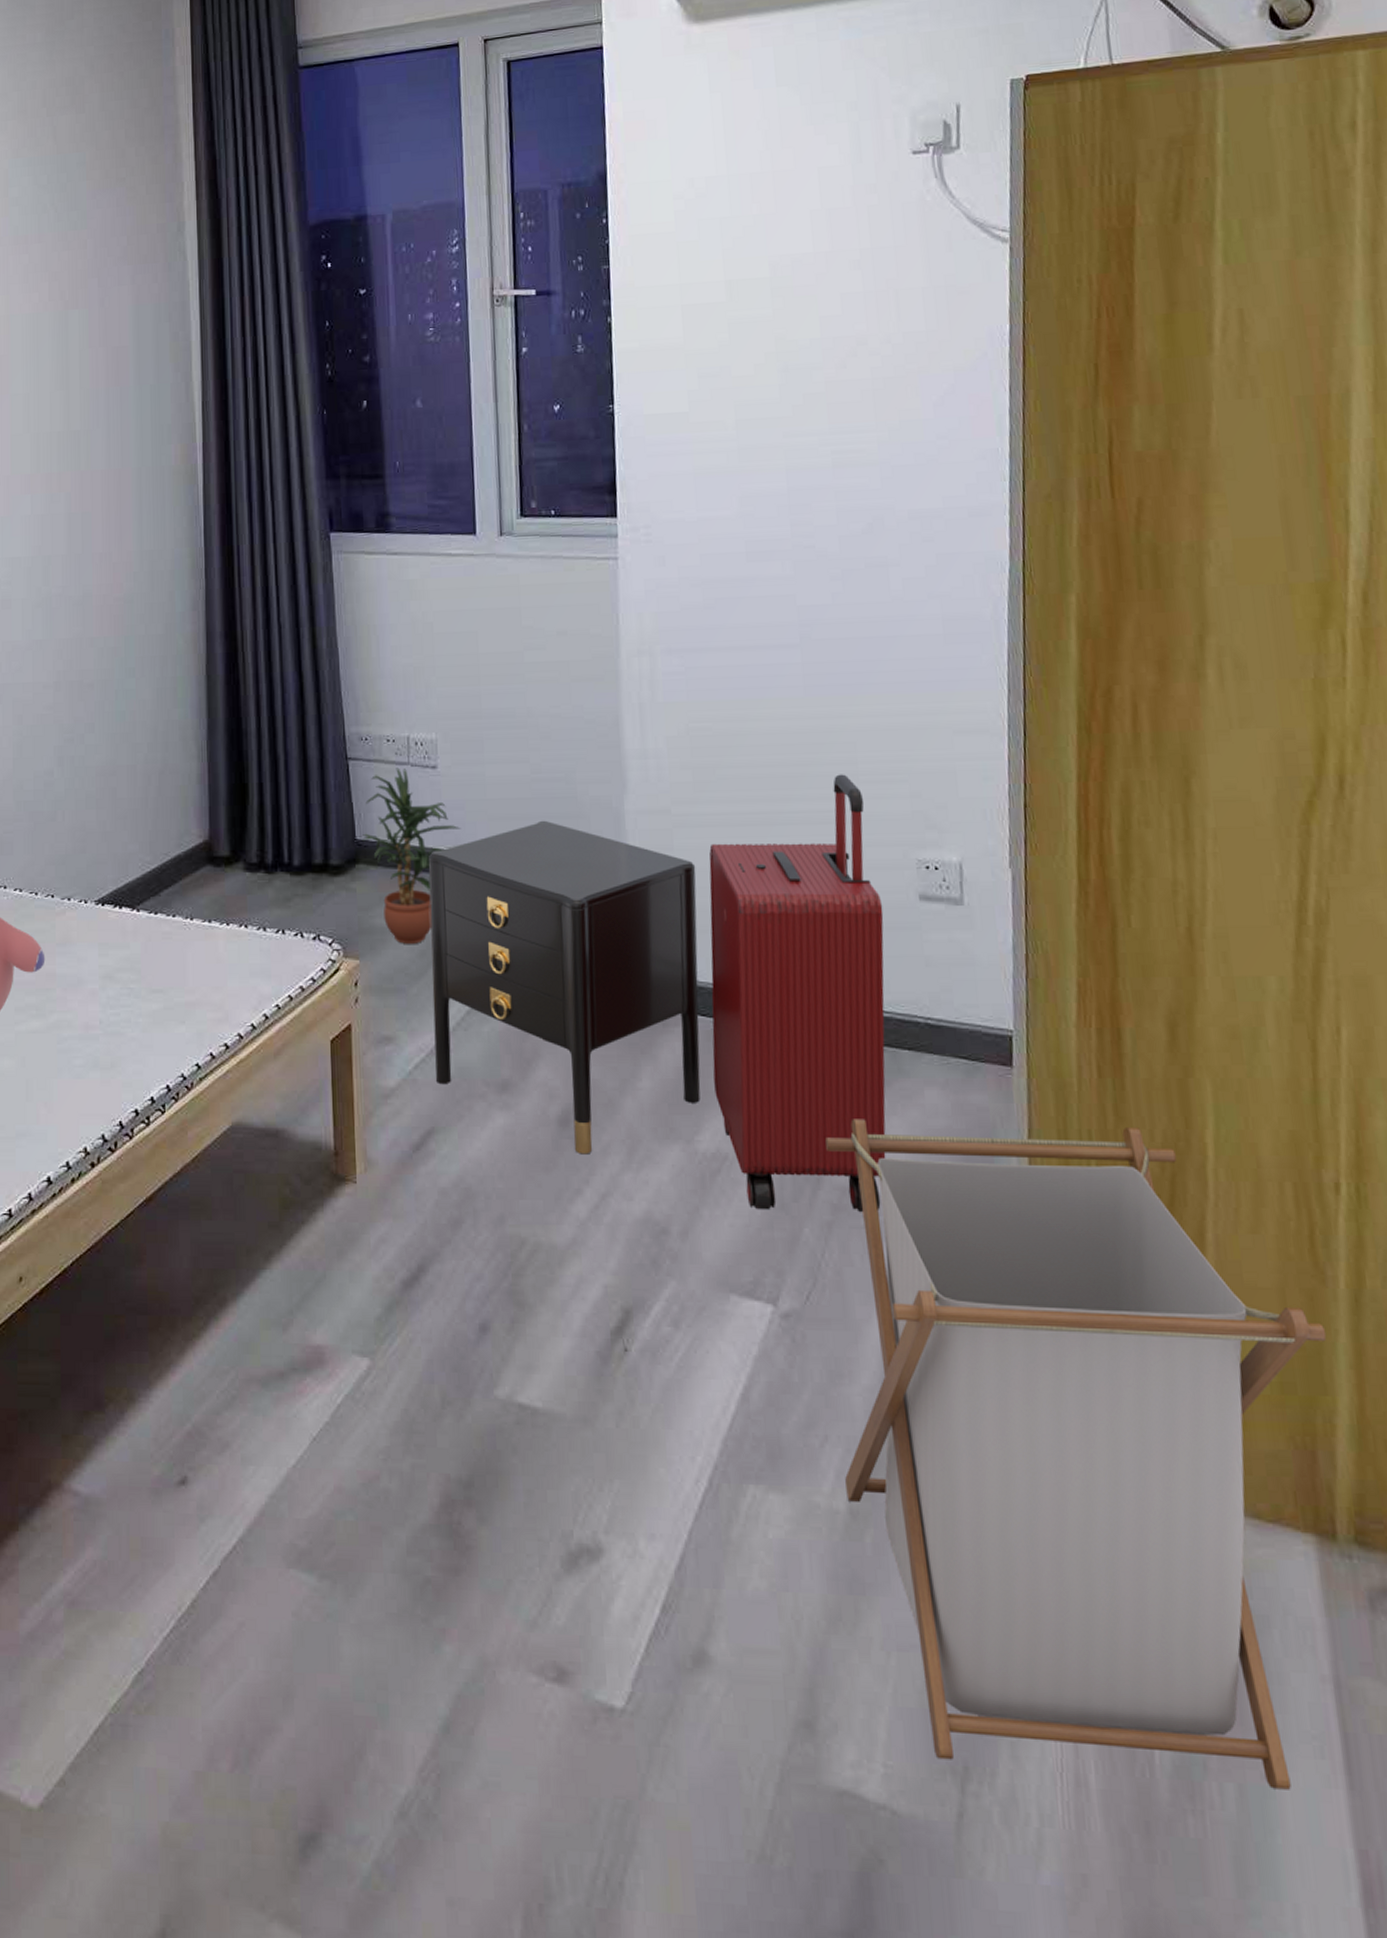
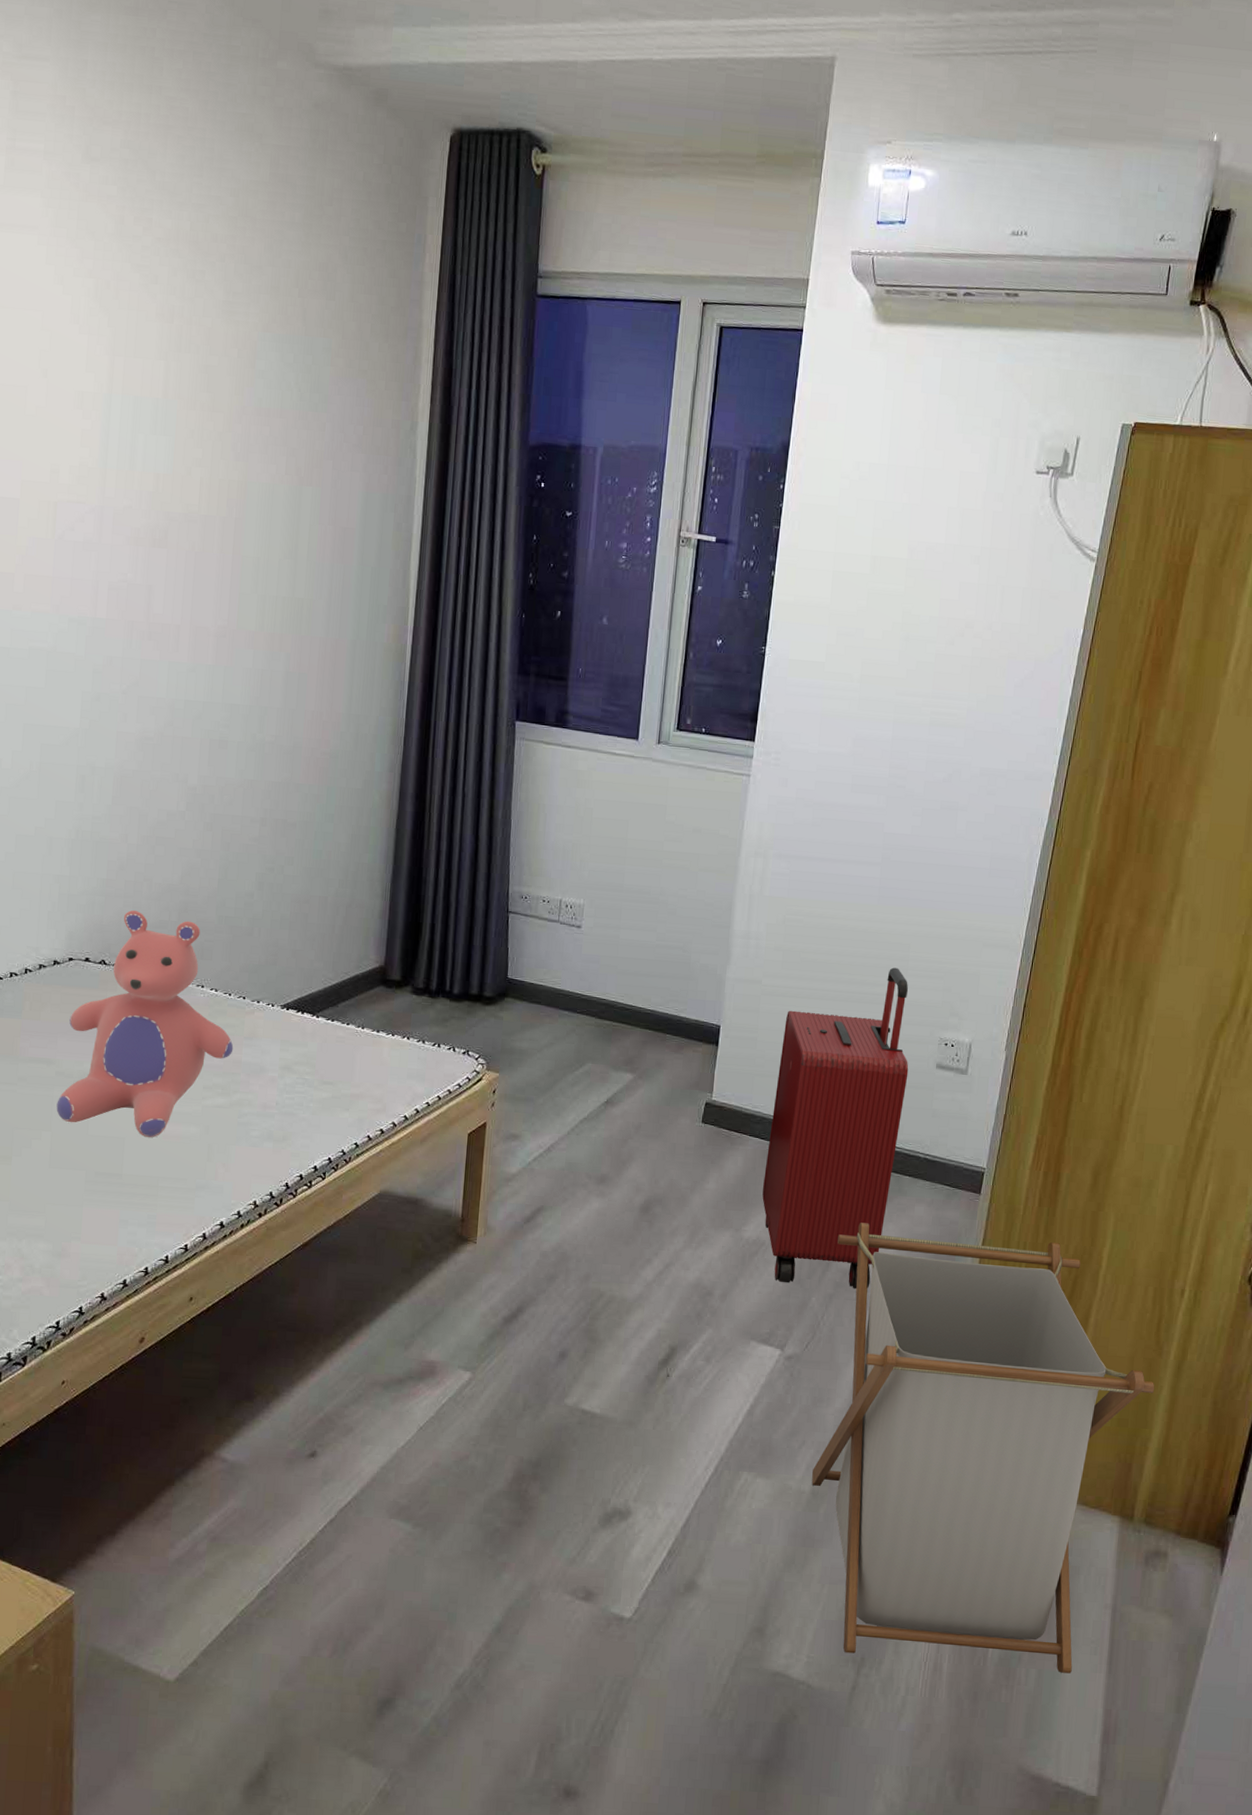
potted plant: present [361,767,461,944] -> none [512,923,595,1065]
nightstand: present [428,820,701,1155] -> none [550,978,774,1234]

